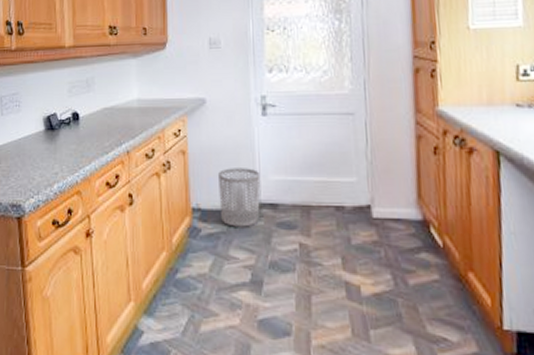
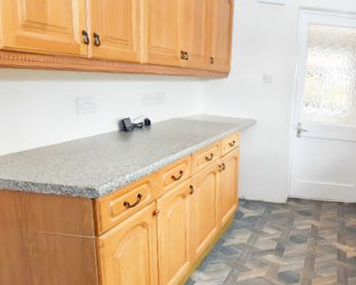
waste bin: present [217,168,260,227] -> none [259,172,290,213]

